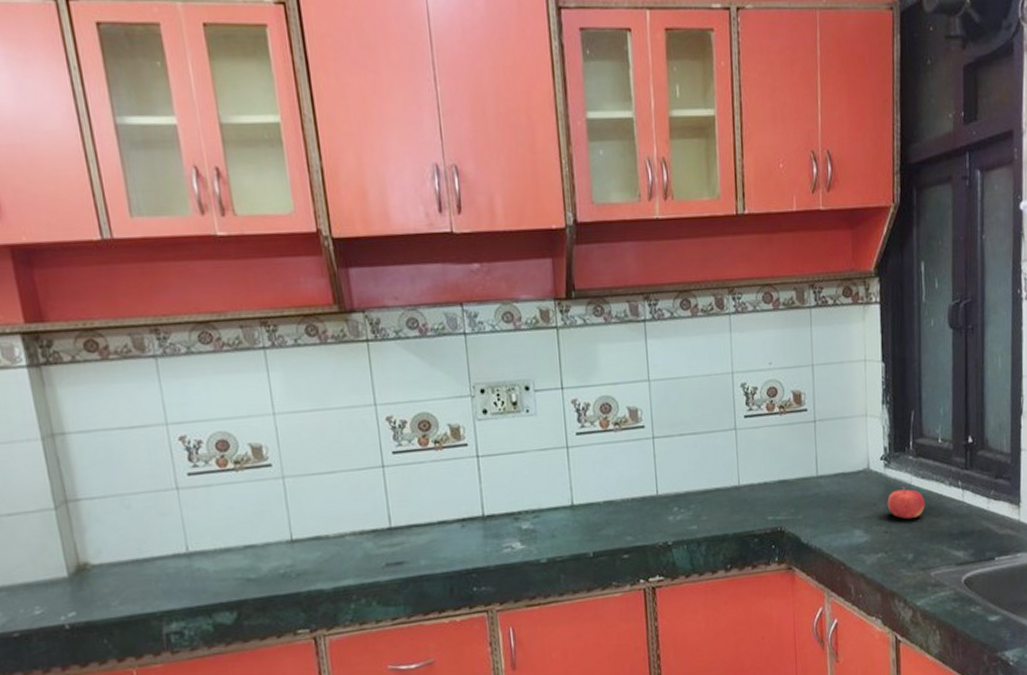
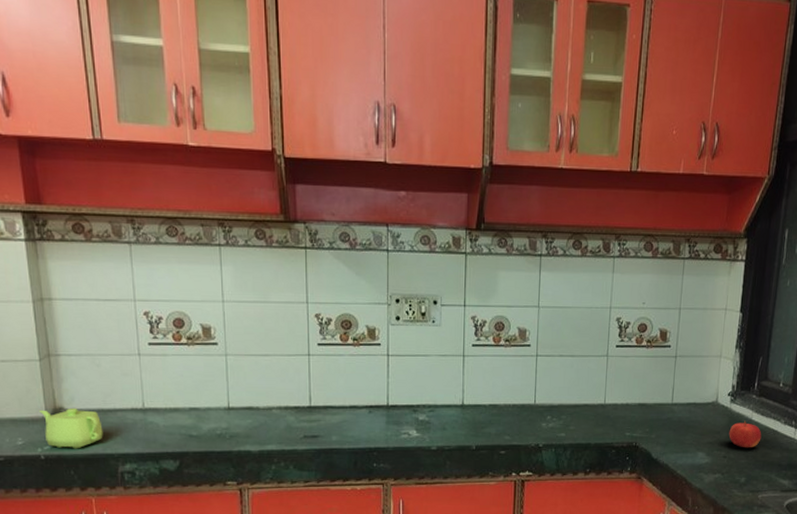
teapot: none [59,561,141,613] -> present [39,407,103,449]

